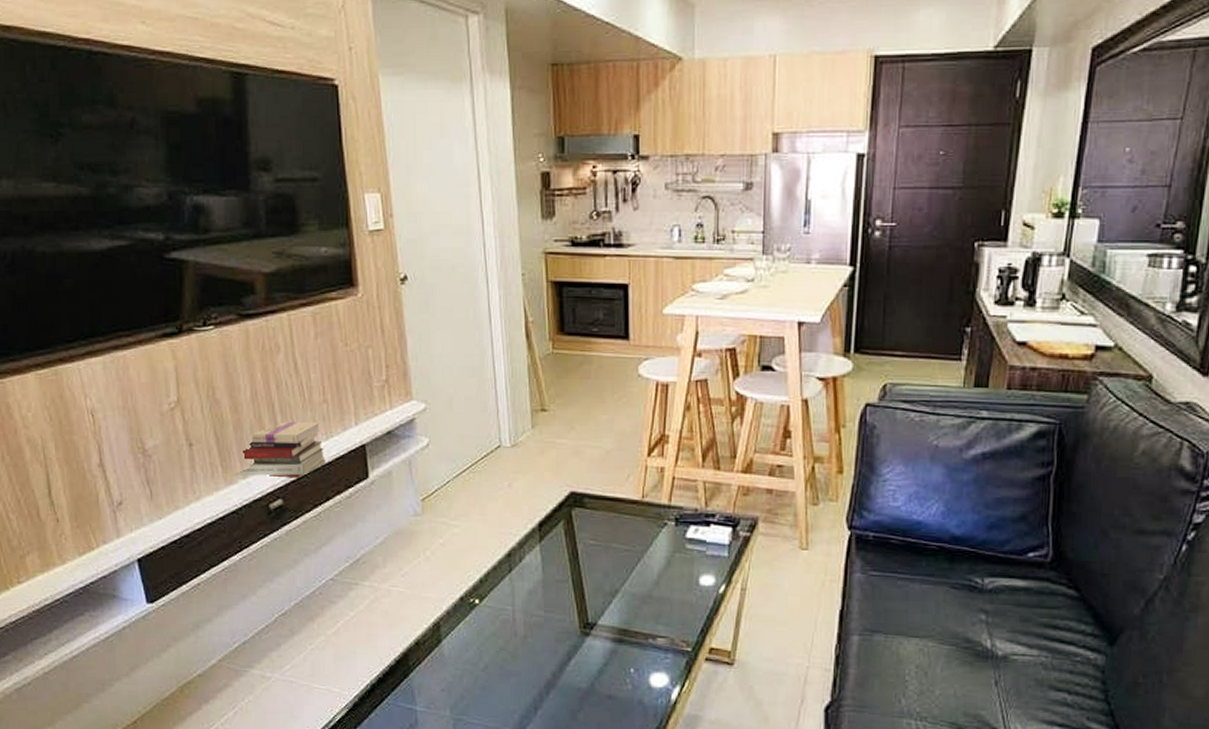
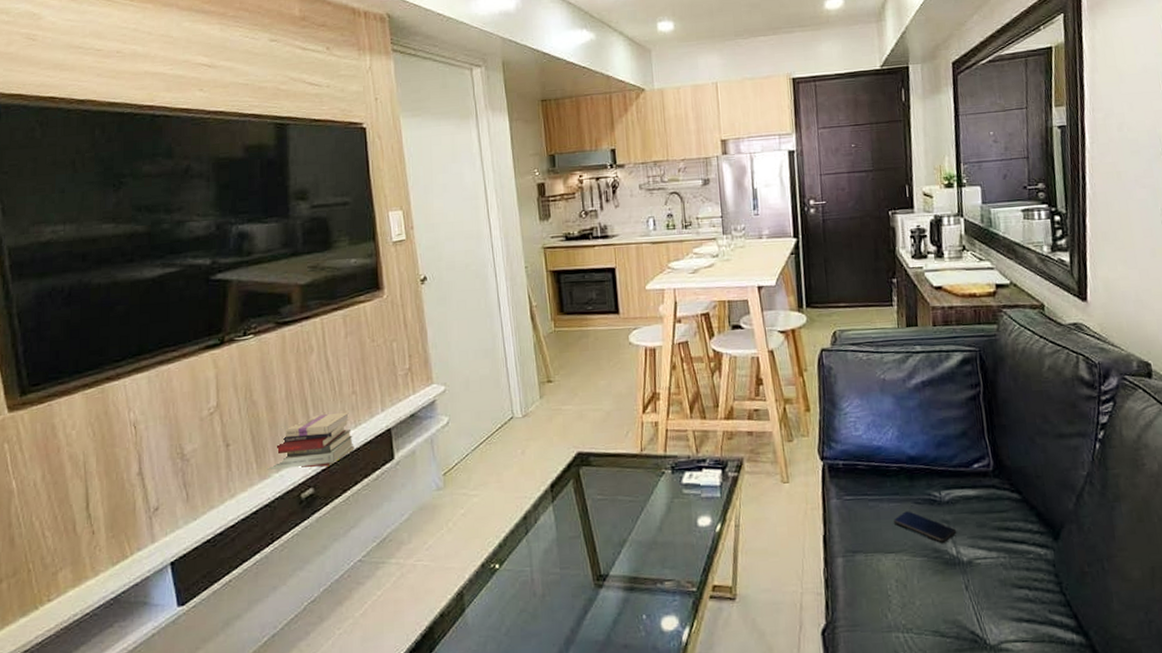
smartphone: none [924,595,996,633] -> present [894,511,957,543]

